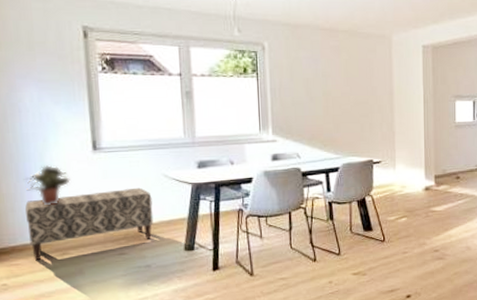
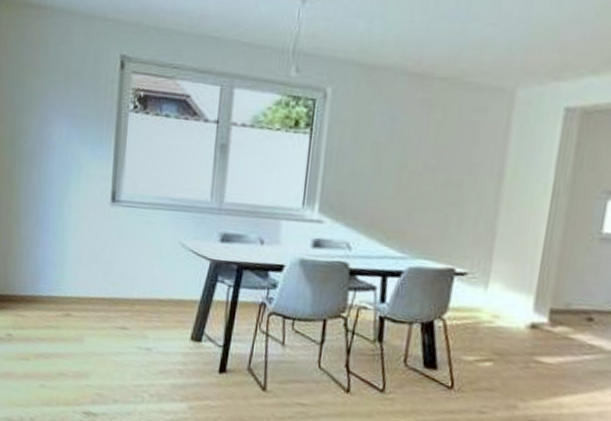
potted plant: present [23,165,70,205] -> none [41,212,85,258]
bench: present [25,187,154,261] -> none [38,249,165,317]

